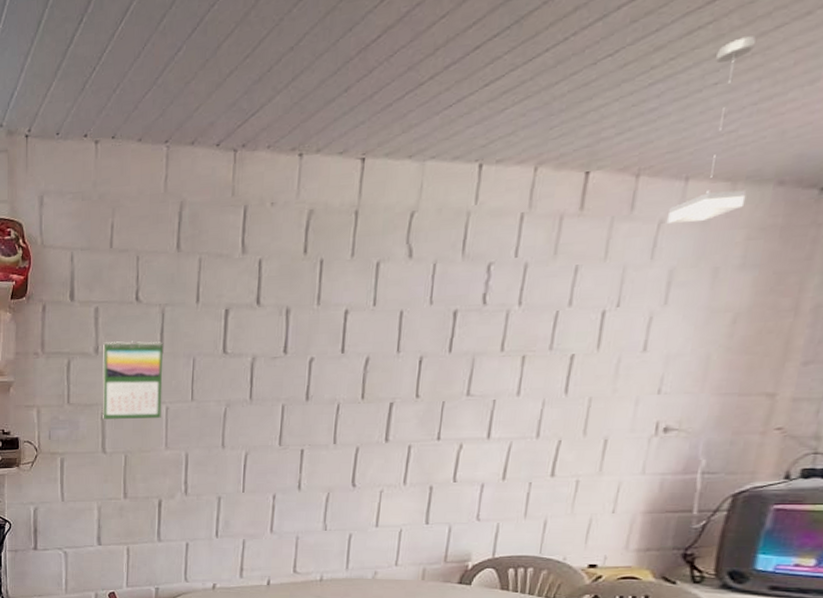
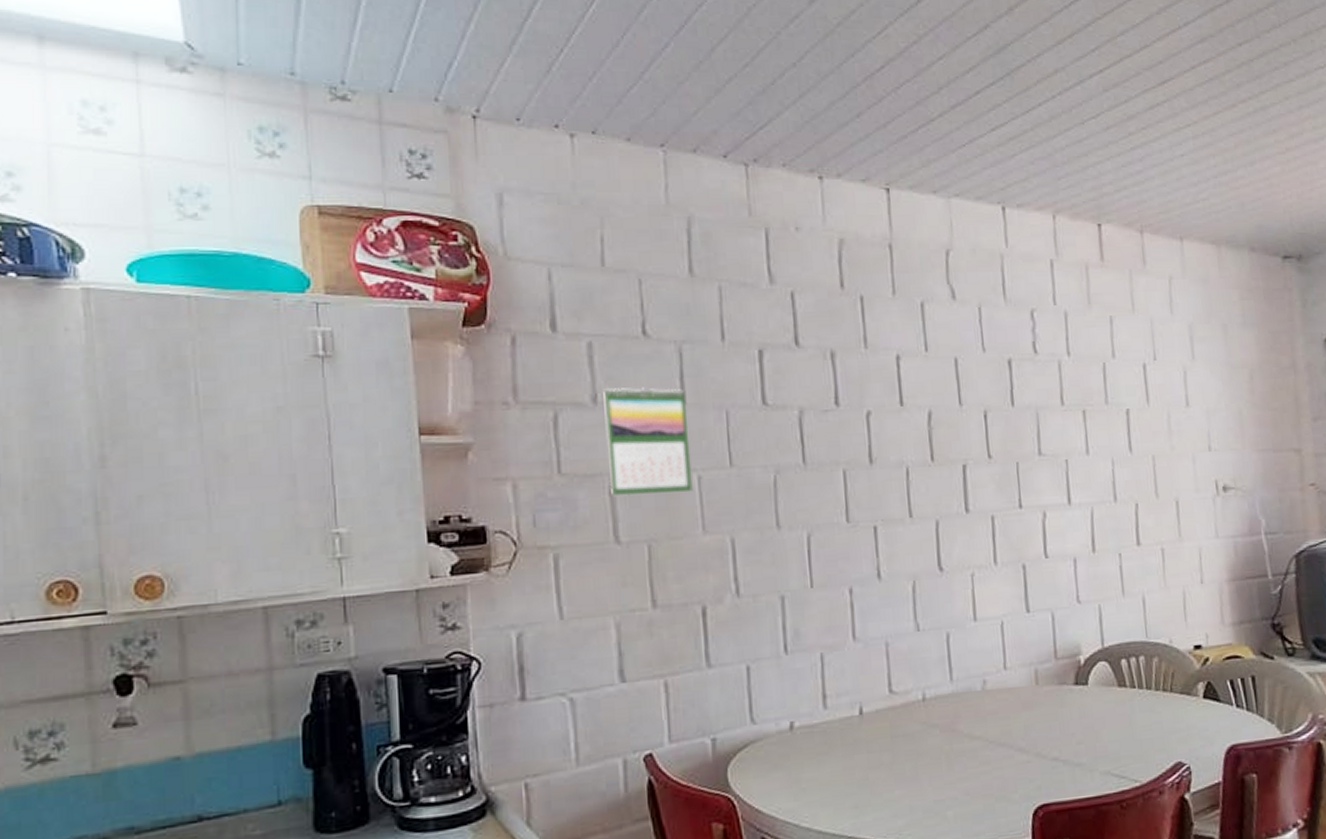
pendant lamp: present [666,35,756,225] -> none [1174,118,1231,281]

